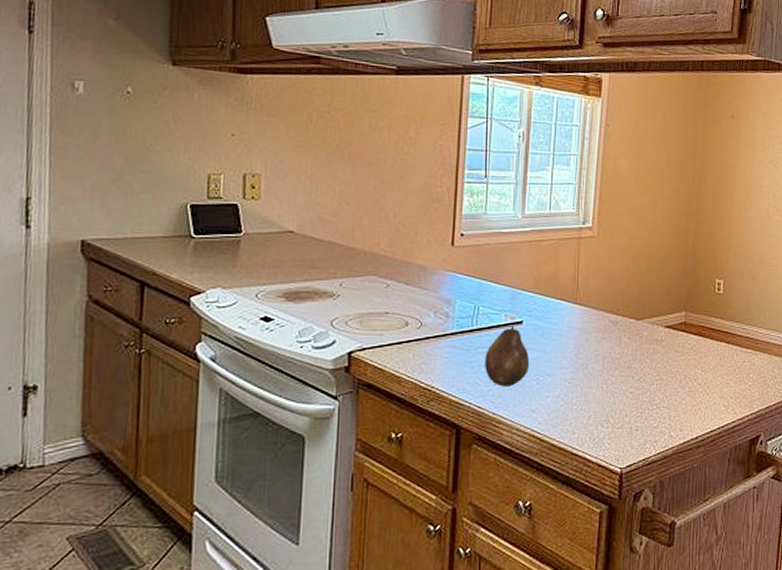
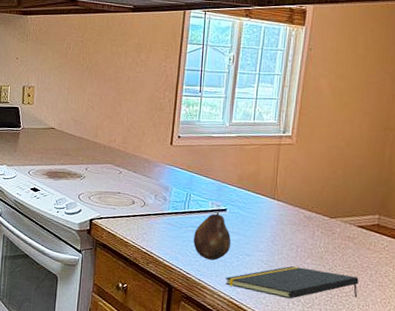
notepad: none [525,382,669,422] -> present [225,266,359,299]

